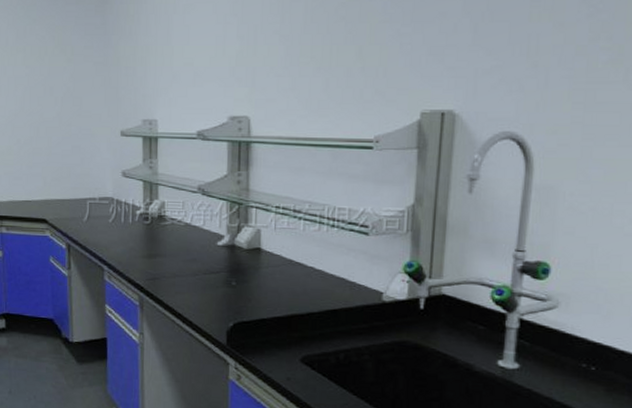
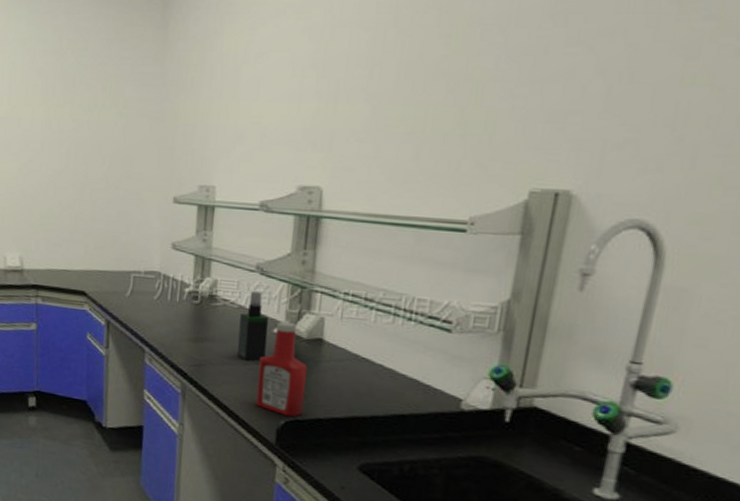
spray bottle: none [186,210,213,273] -> present [236,291,270,362]
ketchup bottle: none [206,234,250,319] -> present [255,321,307,417]

